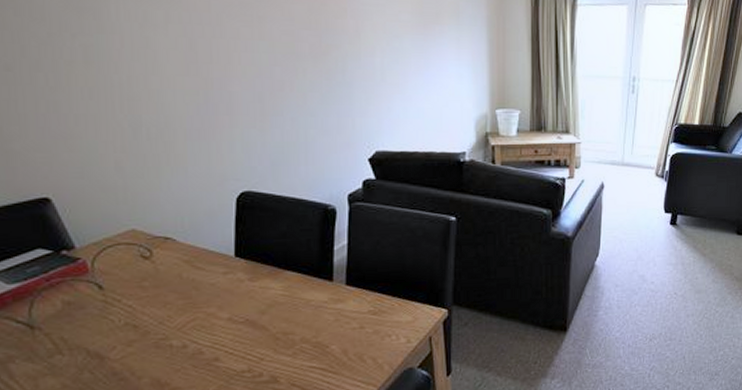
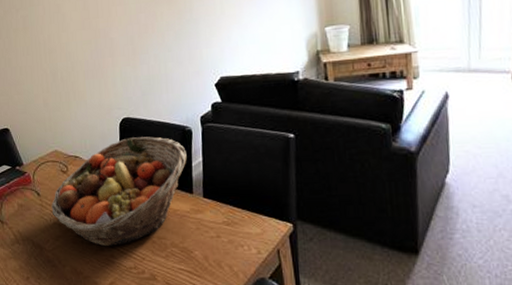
fruit basket: none [122,215,328,349] -> present [51,137,187,247]

